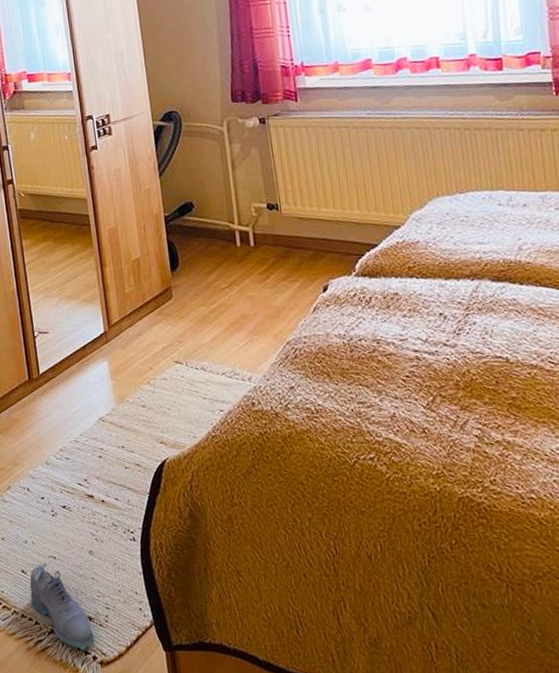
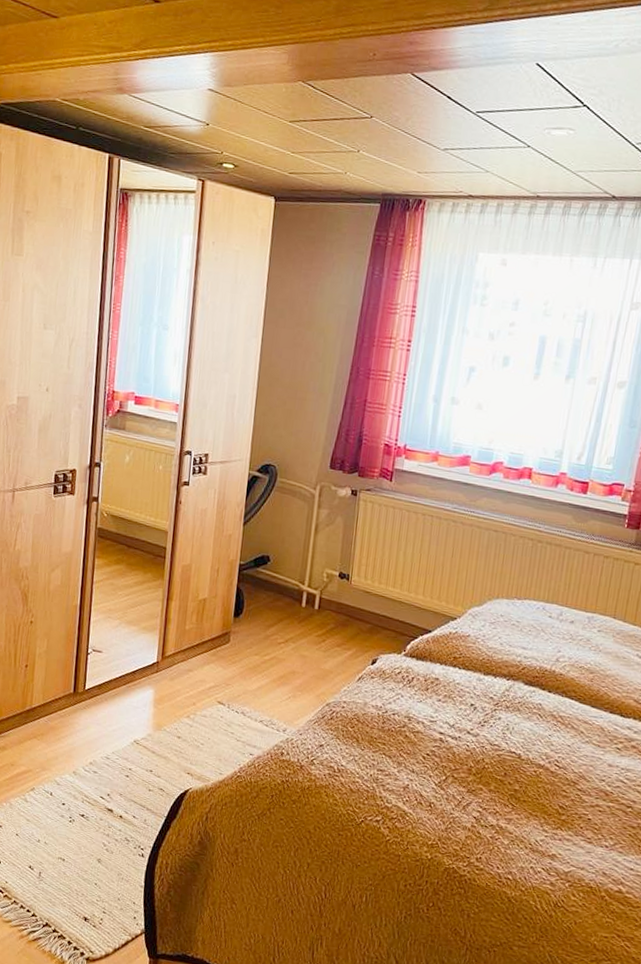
shoe: present [29,563,94,651] -> none [32,862,86,946]

